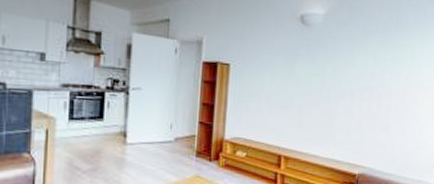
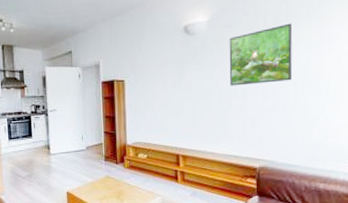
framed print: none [340,31,401,89] -> present [229,23,293,86]

